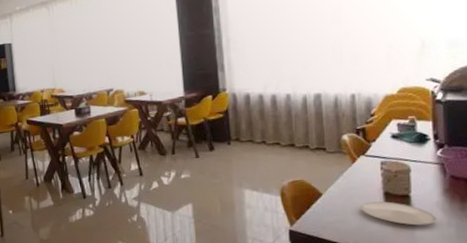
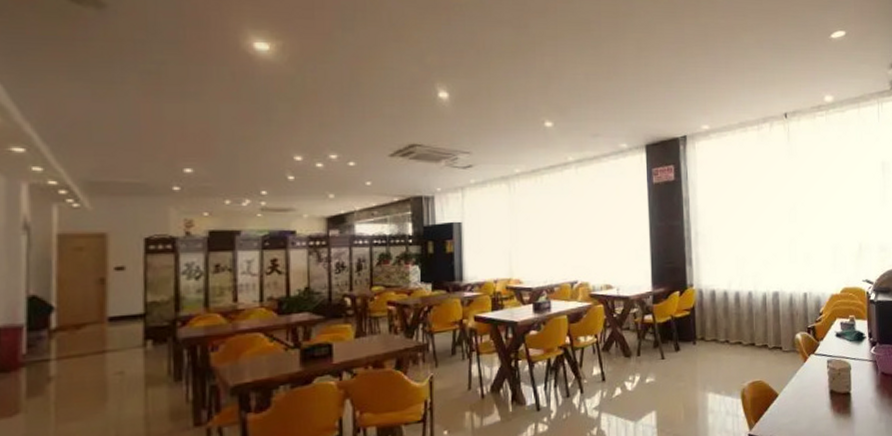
plate: present [359,201,437,226] -> none [810,399,871,423]

